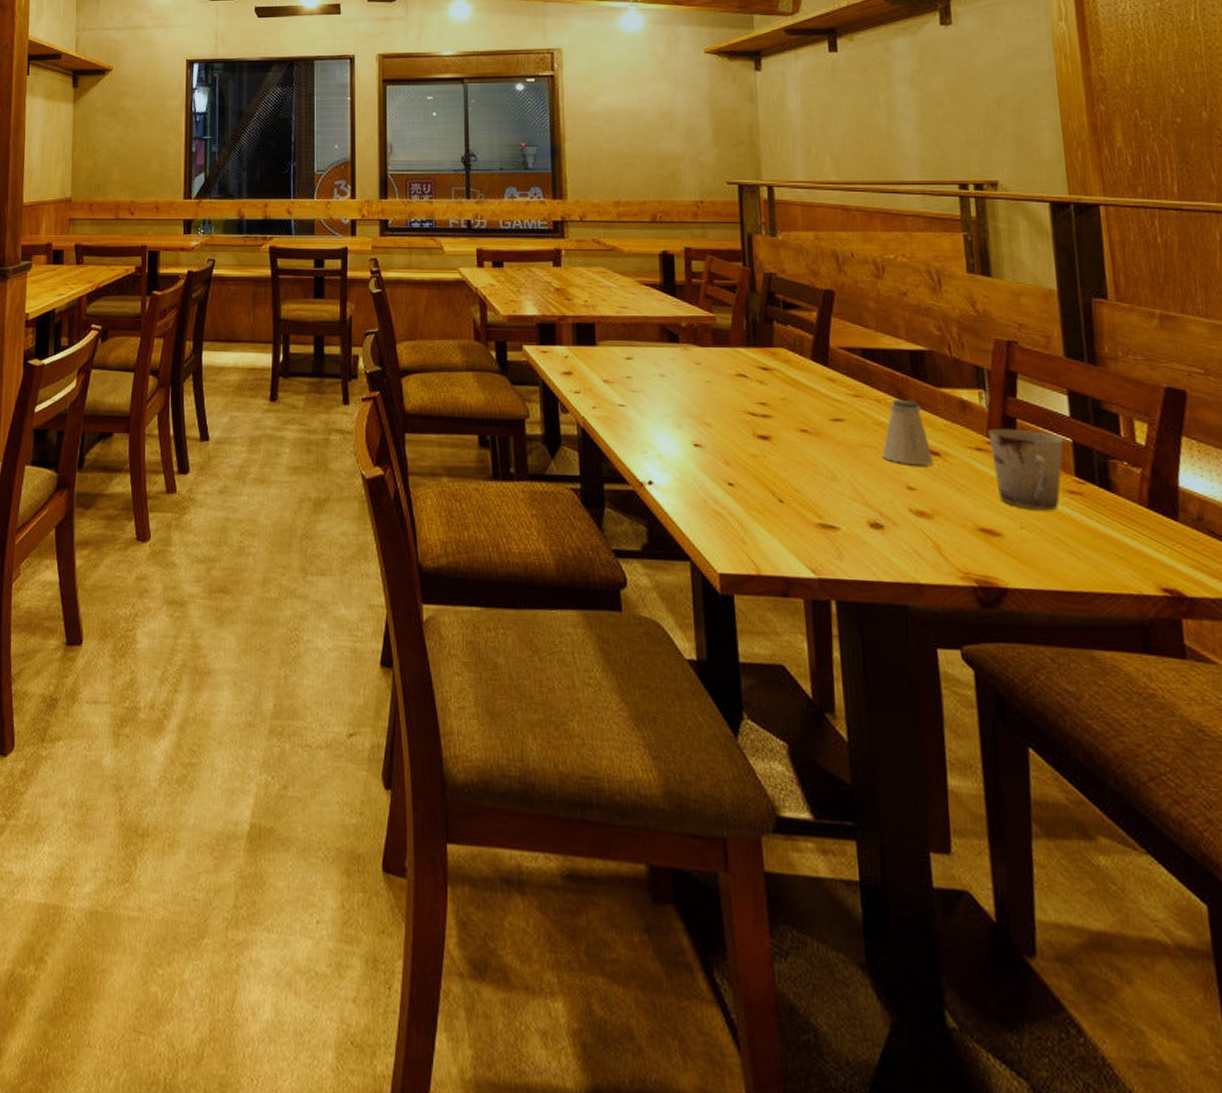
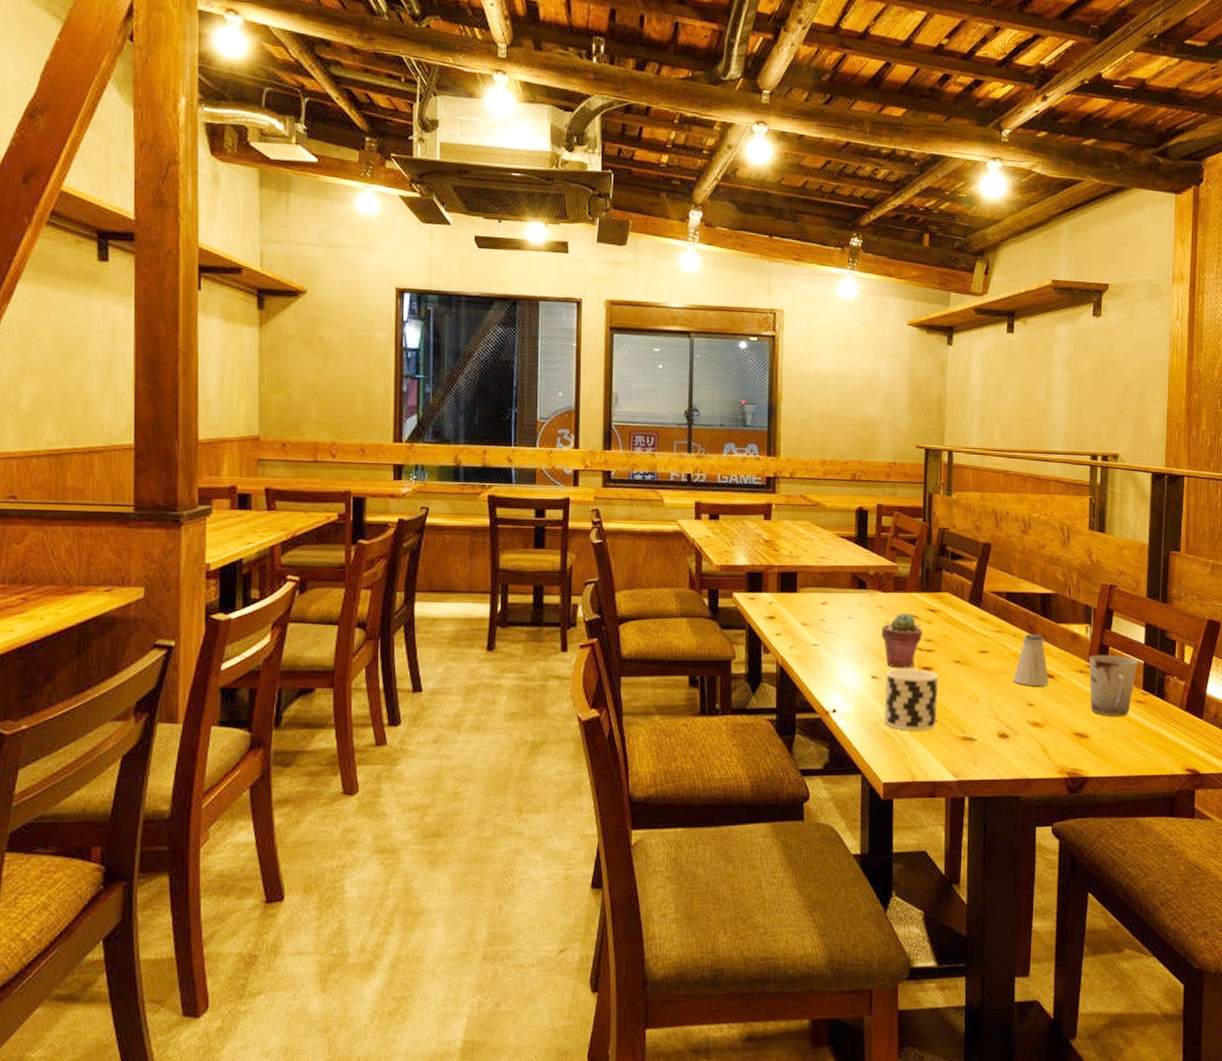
potted succulent: none [702,370,755,436] -> present [881,612,923,668]
cup: none [712,436,783,512] -> present [884,668,939,730]

